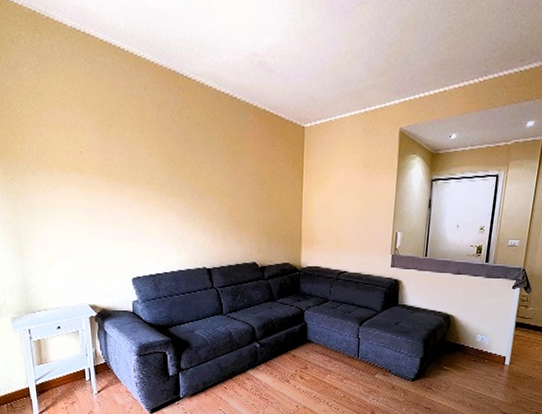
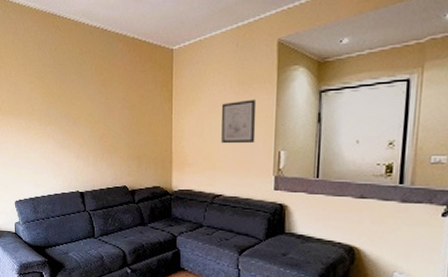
wall art: none [347,183,380,225] -> present [221,99,257,144]

